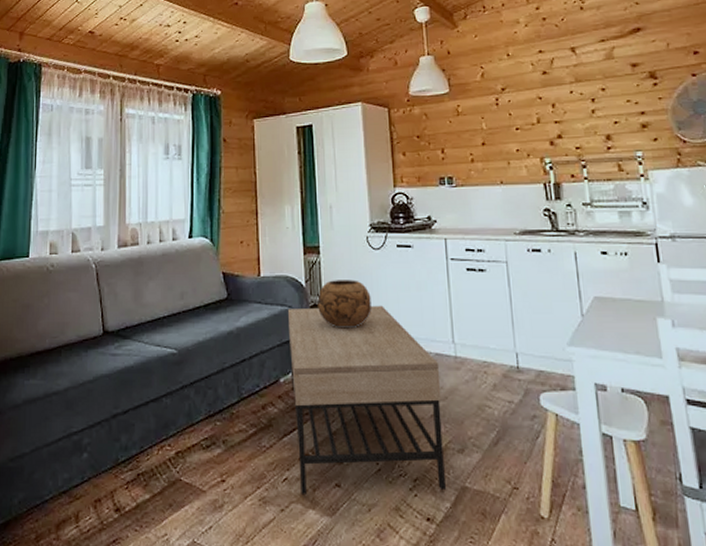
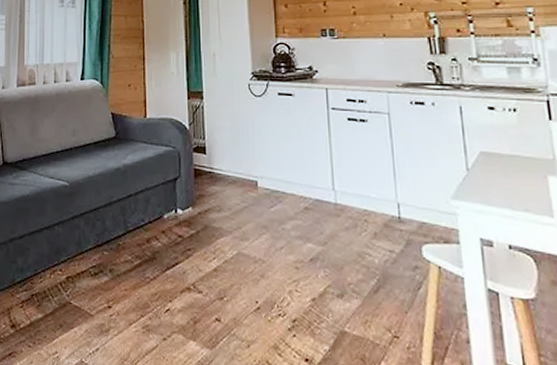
coffee table: present [287,305,447,494] -> none [171,149,326,334]
decorative bowl: present [317,280,372,329] -> none [200,124,253,171]

